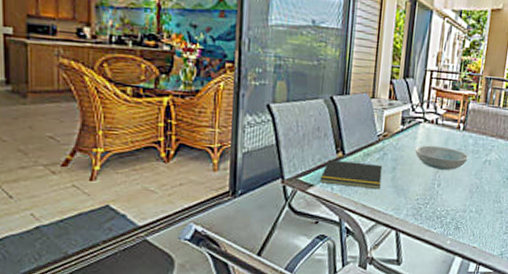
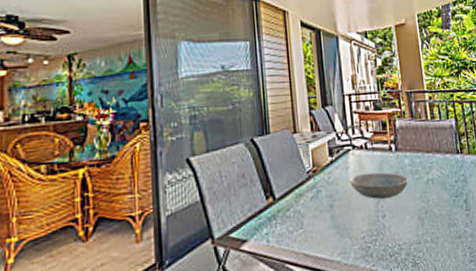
notepad: present [319,159,383,190] -> none [253,204,321,237]

